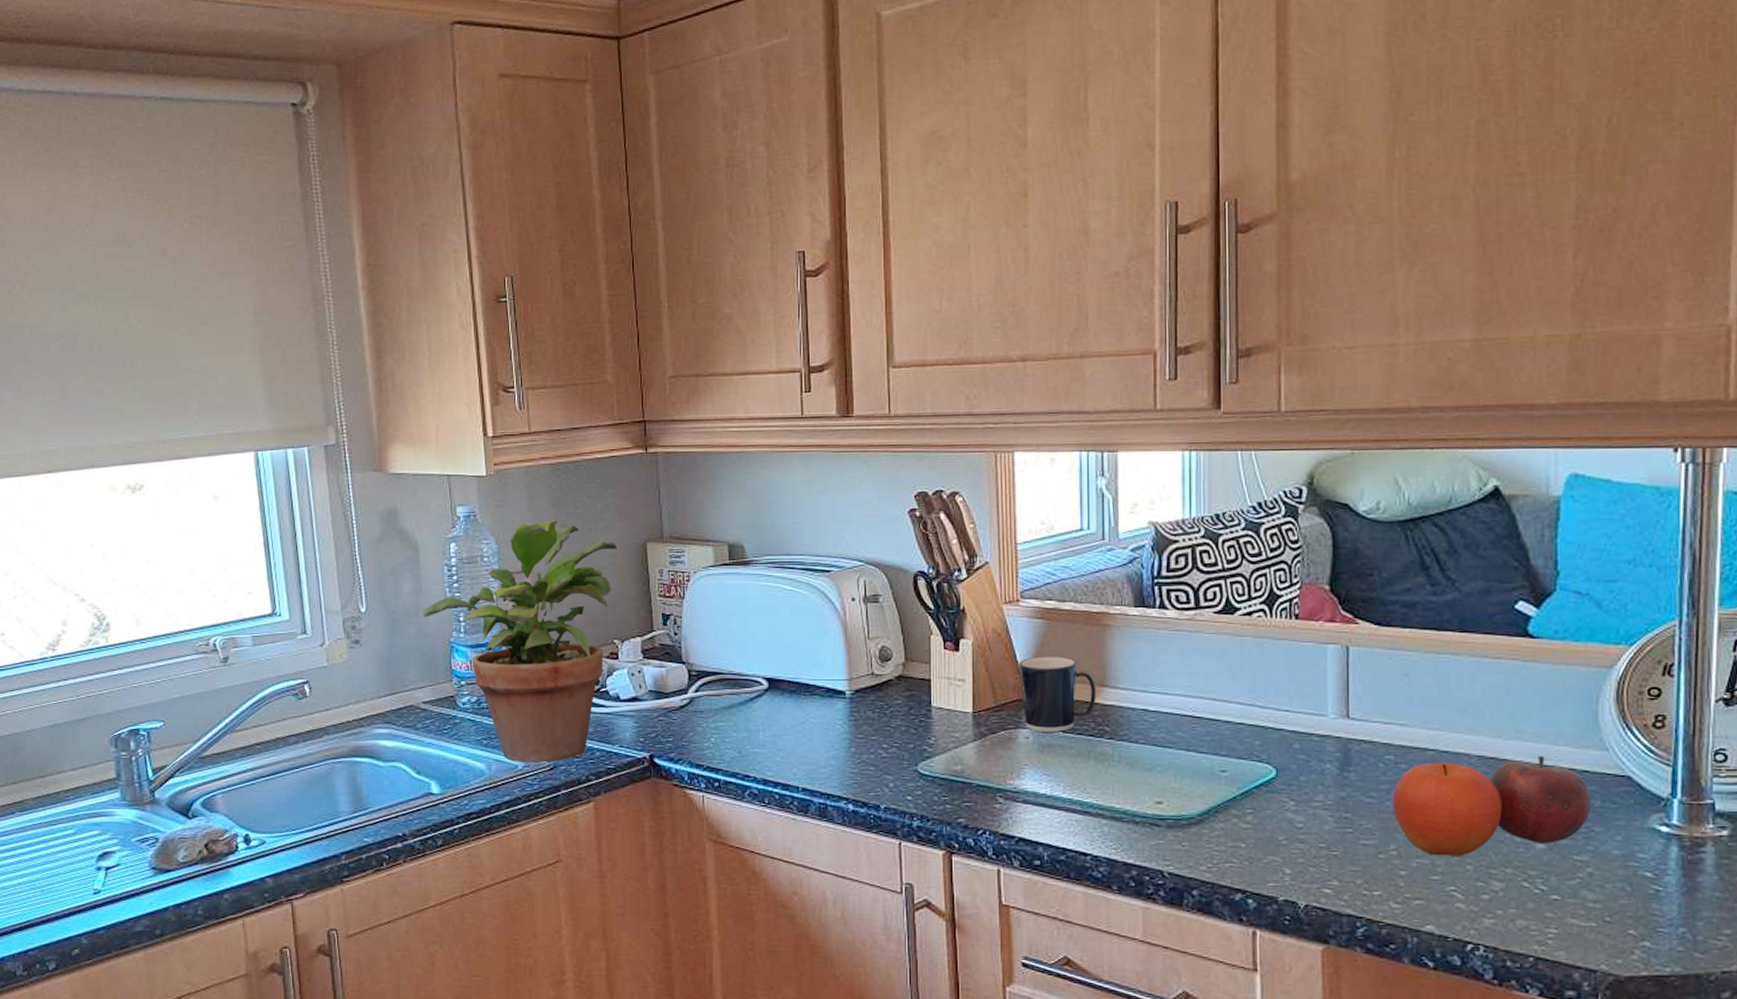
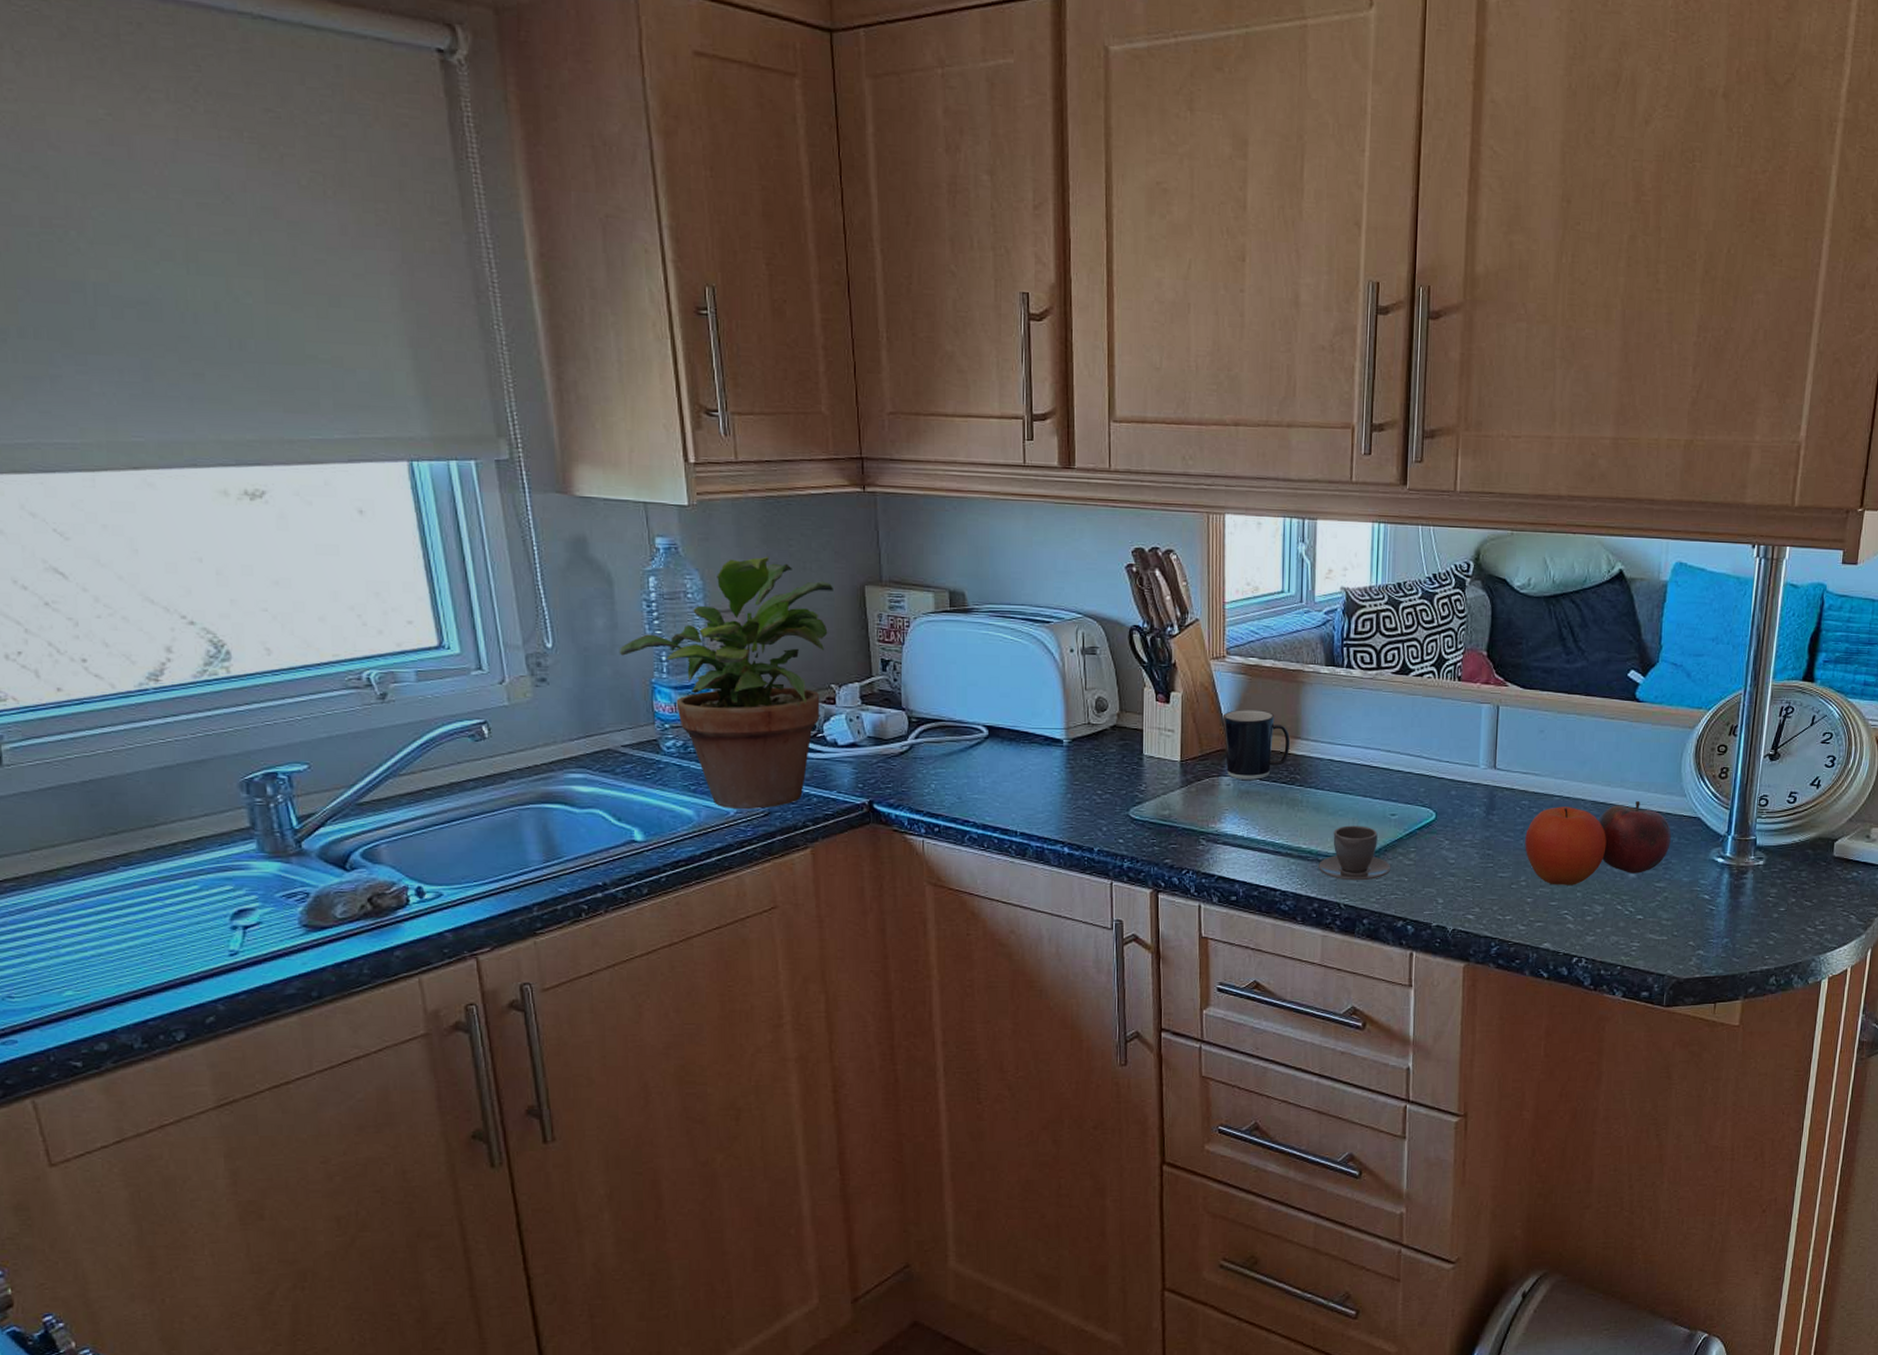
teacup: none [1135,783,1224,846] -> present [1318,825,1391,881]

